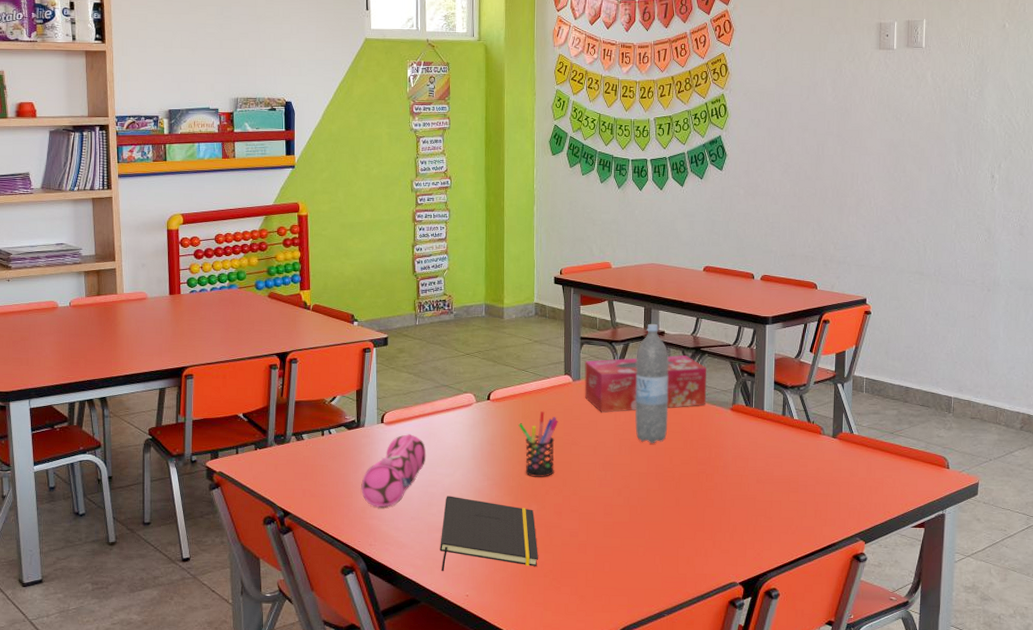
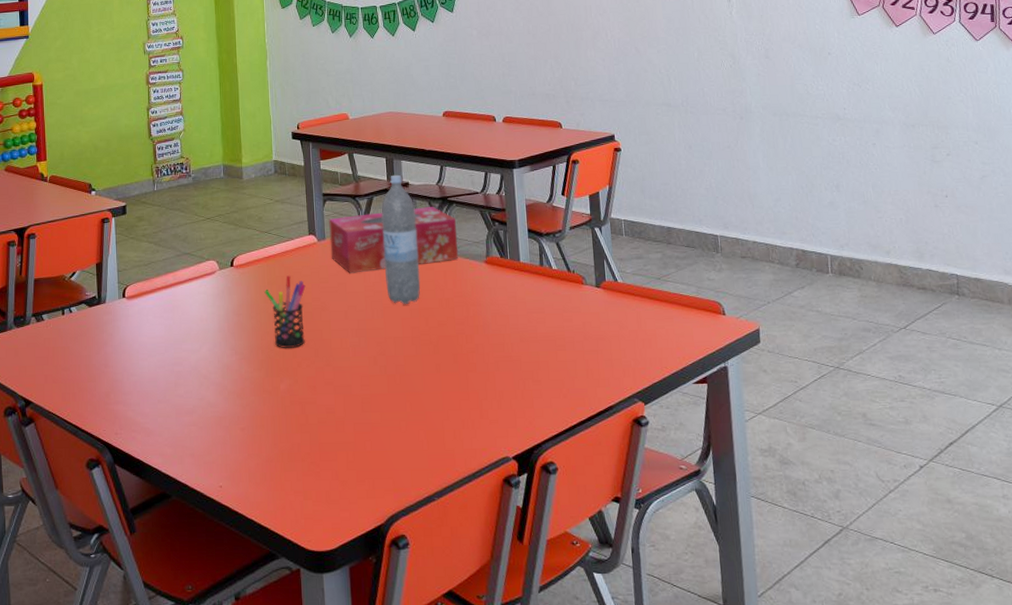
pencil case: present [360,434,427,508] -> none [103,308,171,391]
notepad: present [440,496,539,571] -> none [189,374,295,460]

